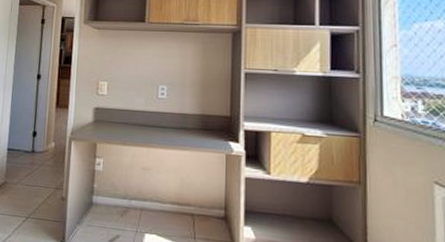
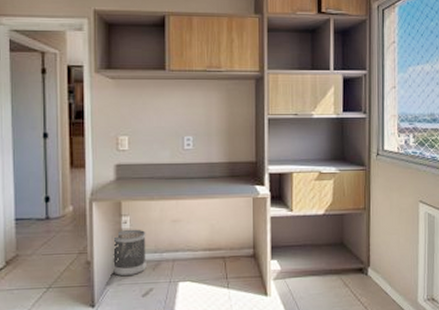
wastebasket: none [84,171,117,219] -> present [111,229,146,277]

